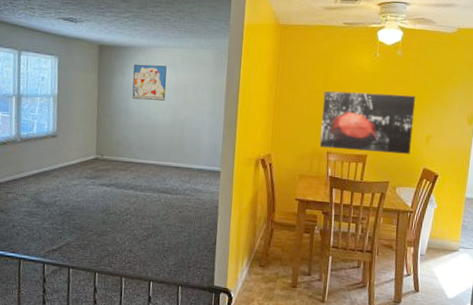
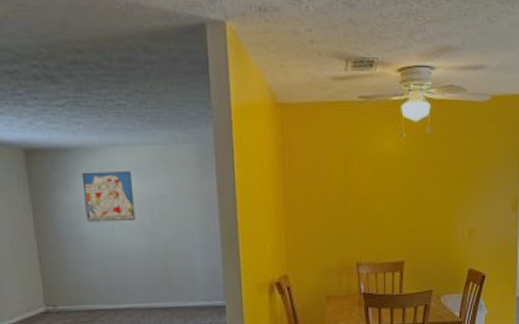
wall art: present [319,90,416,154] -> none [344,182,453,258]

